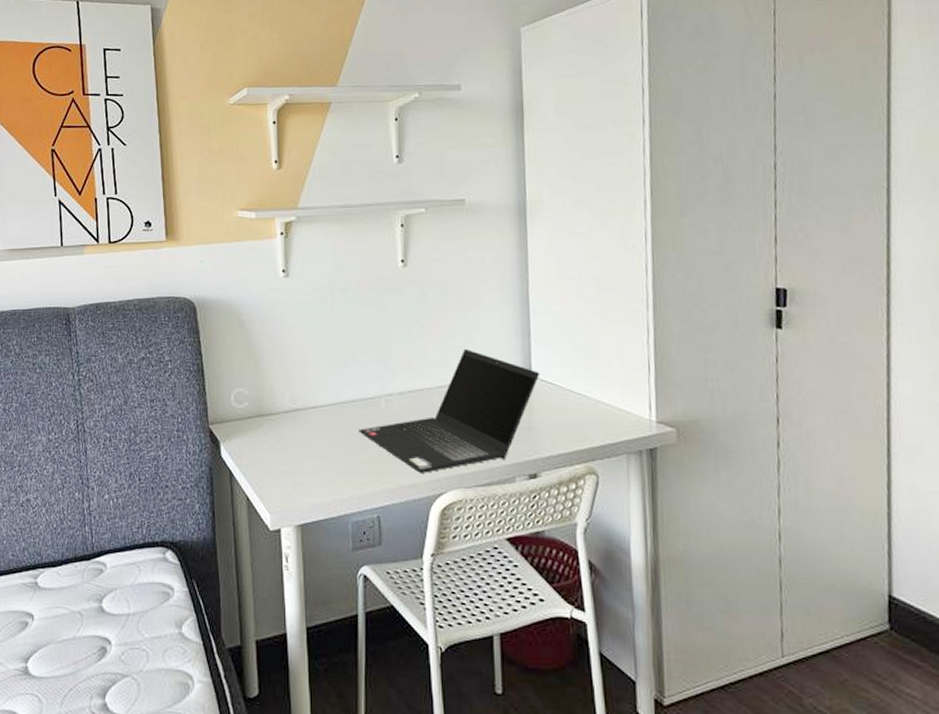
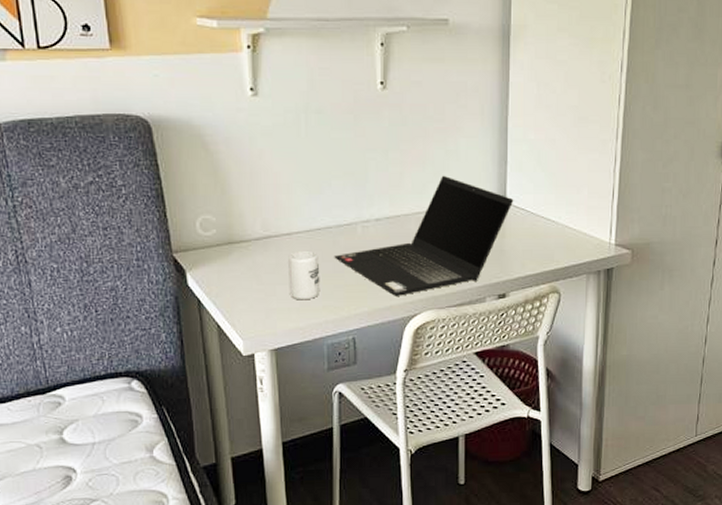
cup: none [314,425,345,475] -> present [288,251,320,300]

